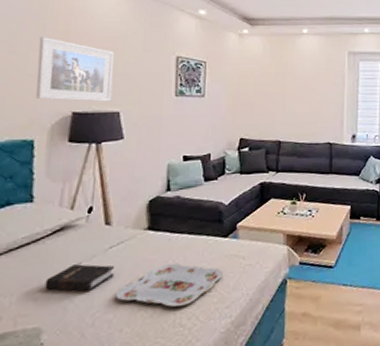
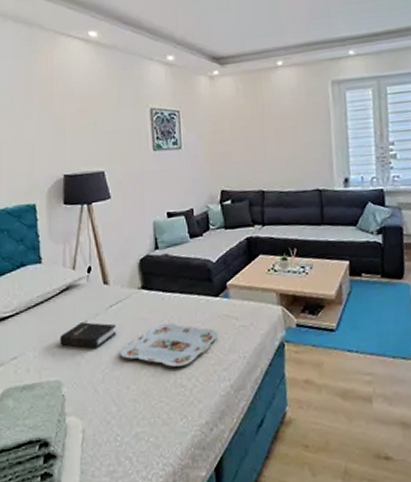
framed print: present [36,37,115,102] -> none [29,103,96,165]

